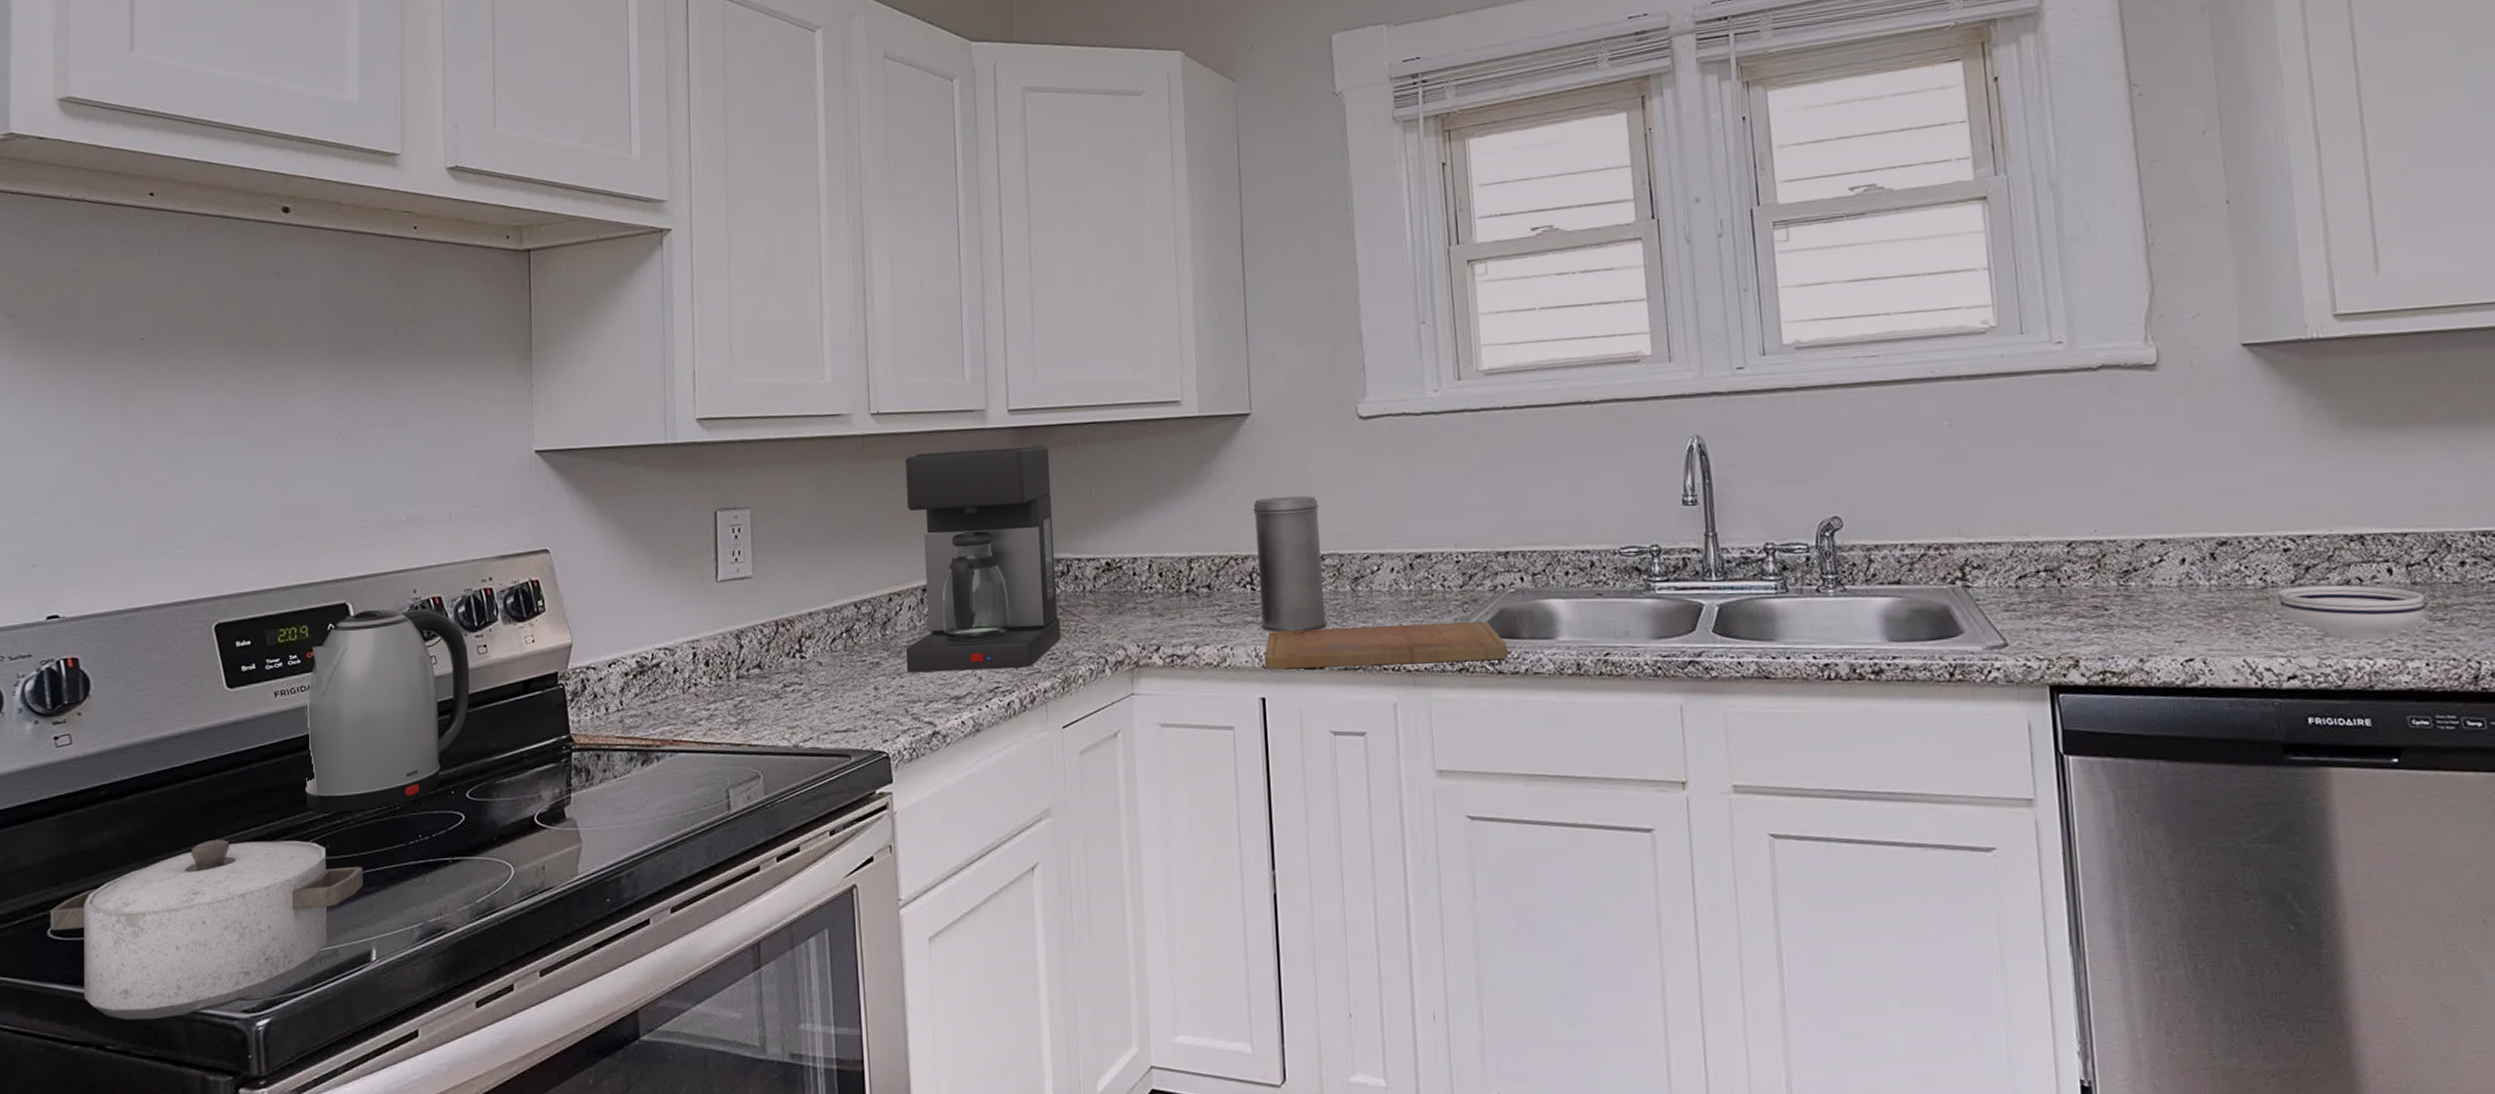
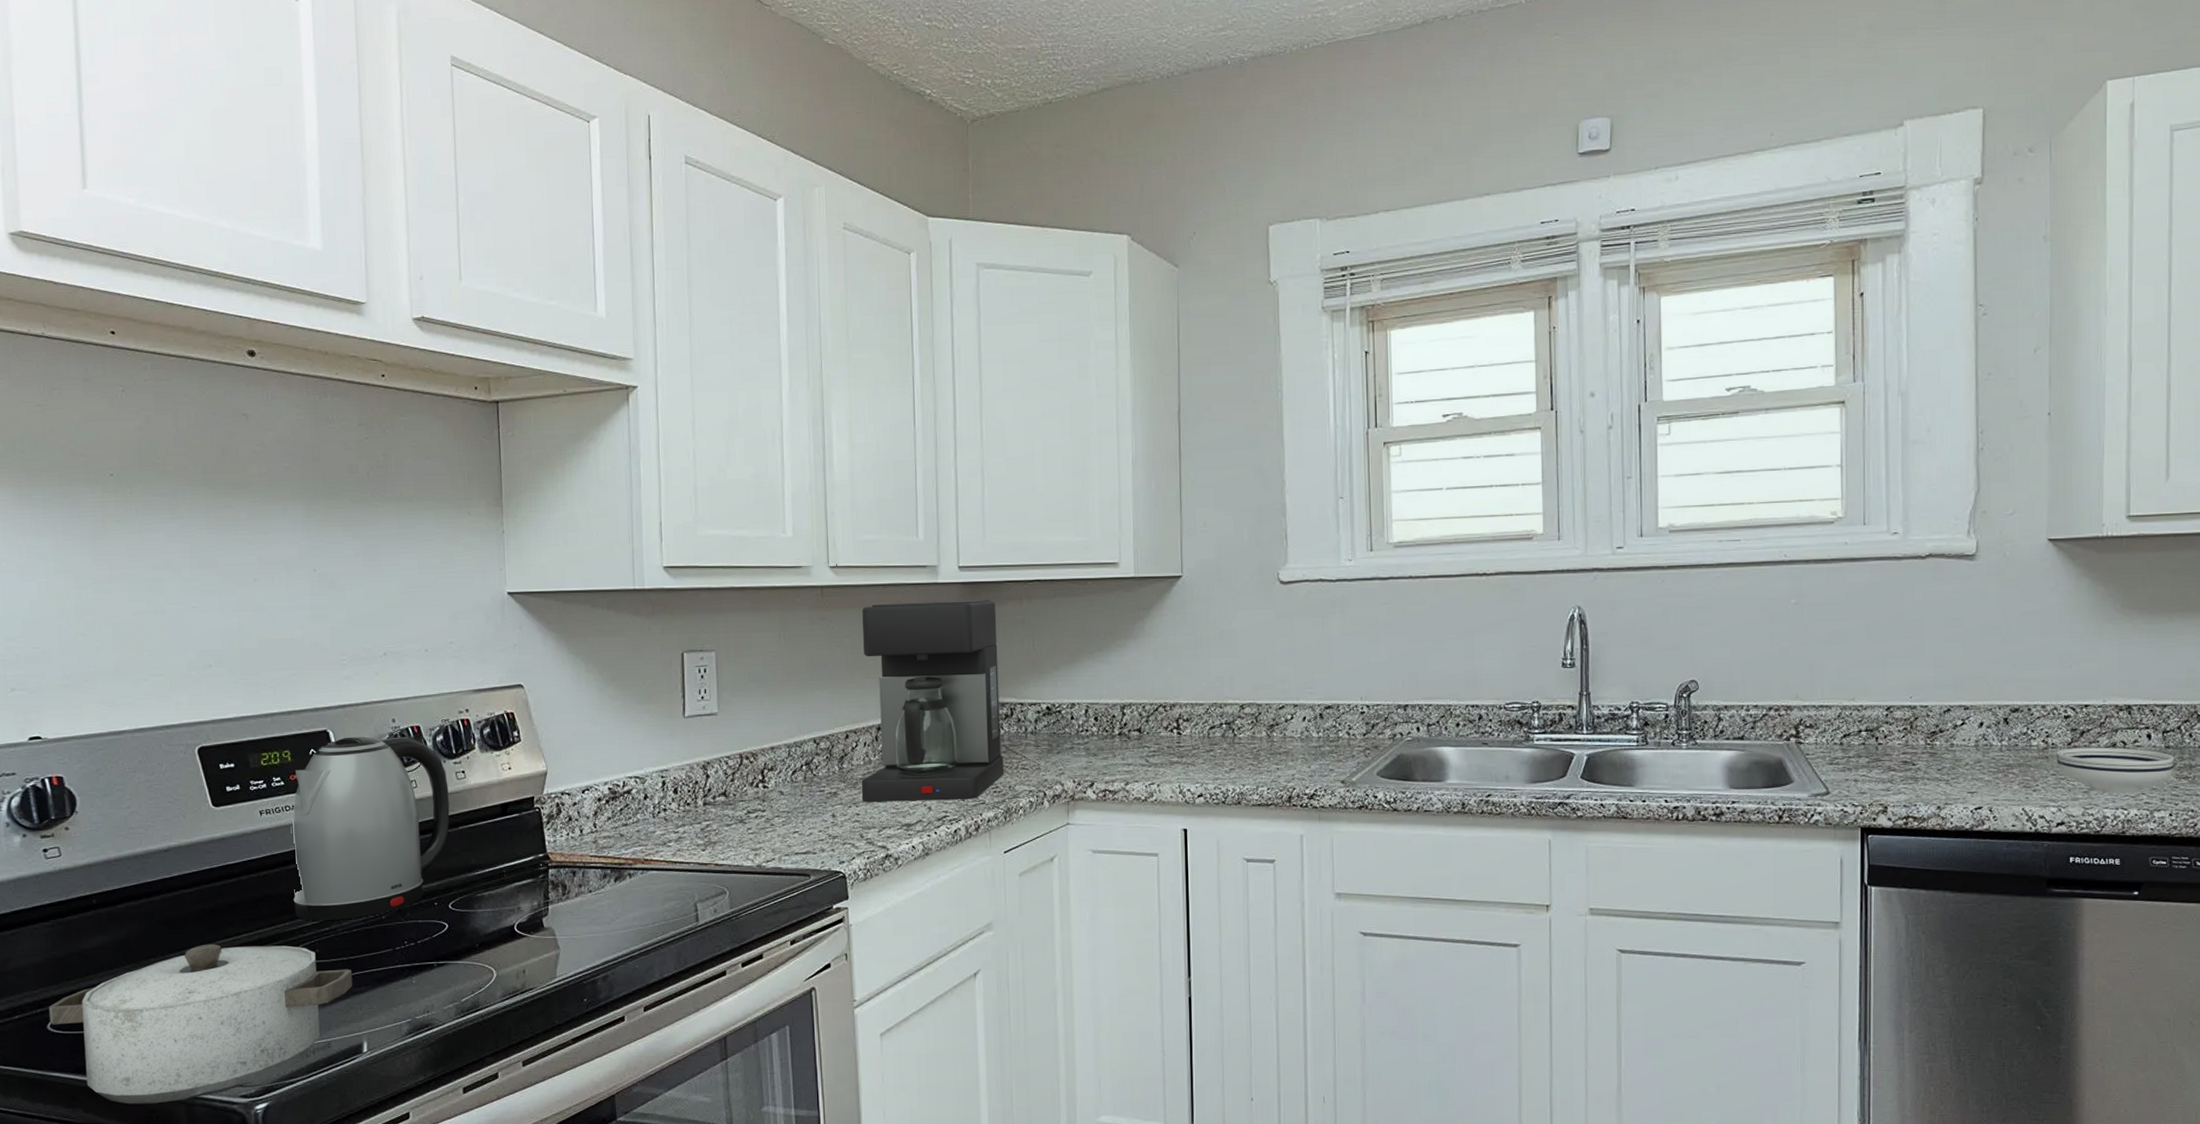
canister: present [1253,495,1328,633] -> none [1181,651,1245,772]
cutting board: present [1264,621,1509,670] -> none [1187,765,1403,805]

